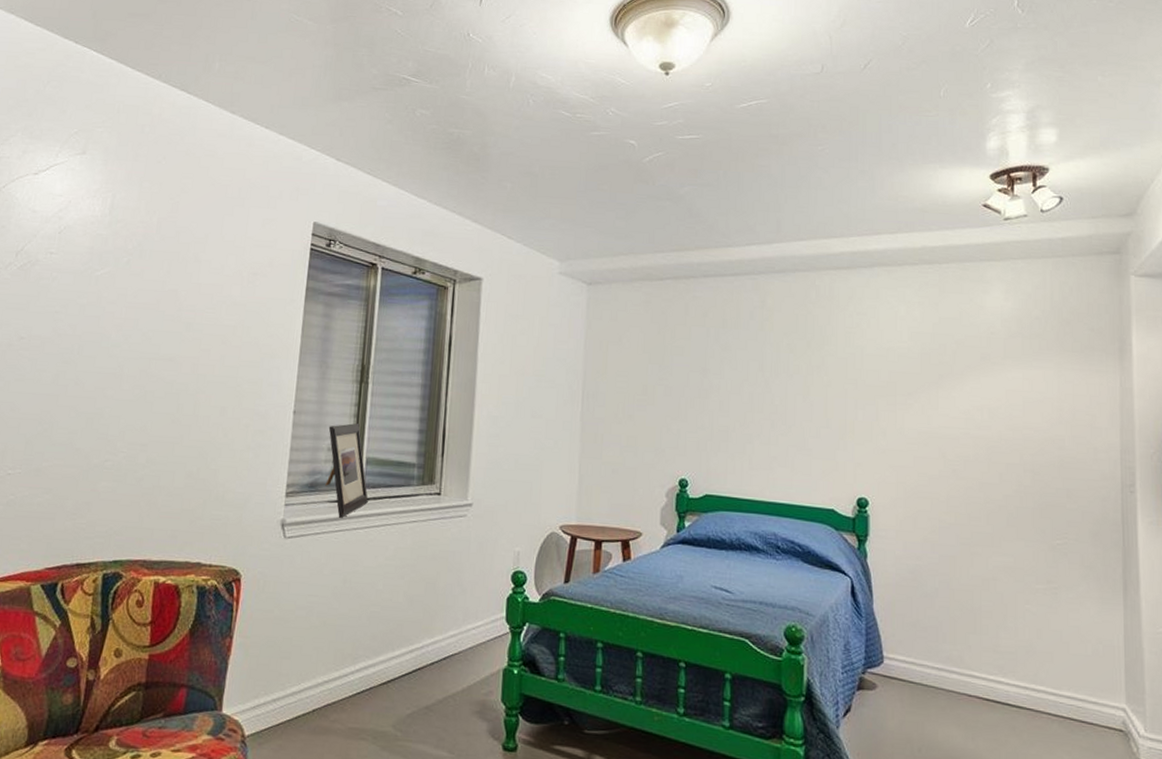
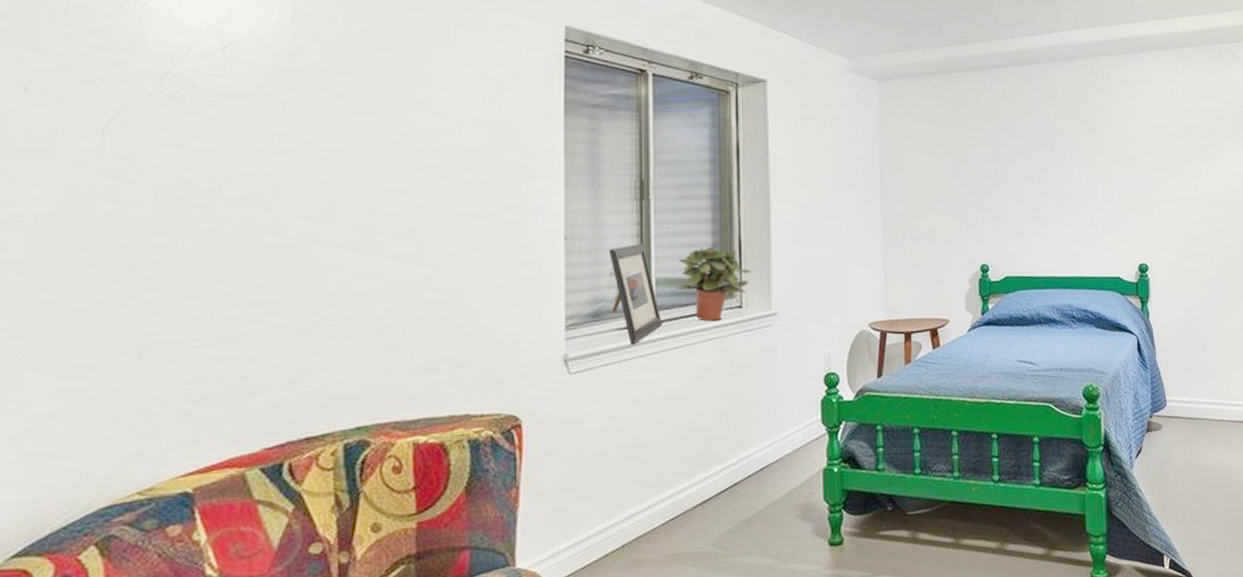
potted plant: none [384,432,452,505] -> present [677,246,751,321]

